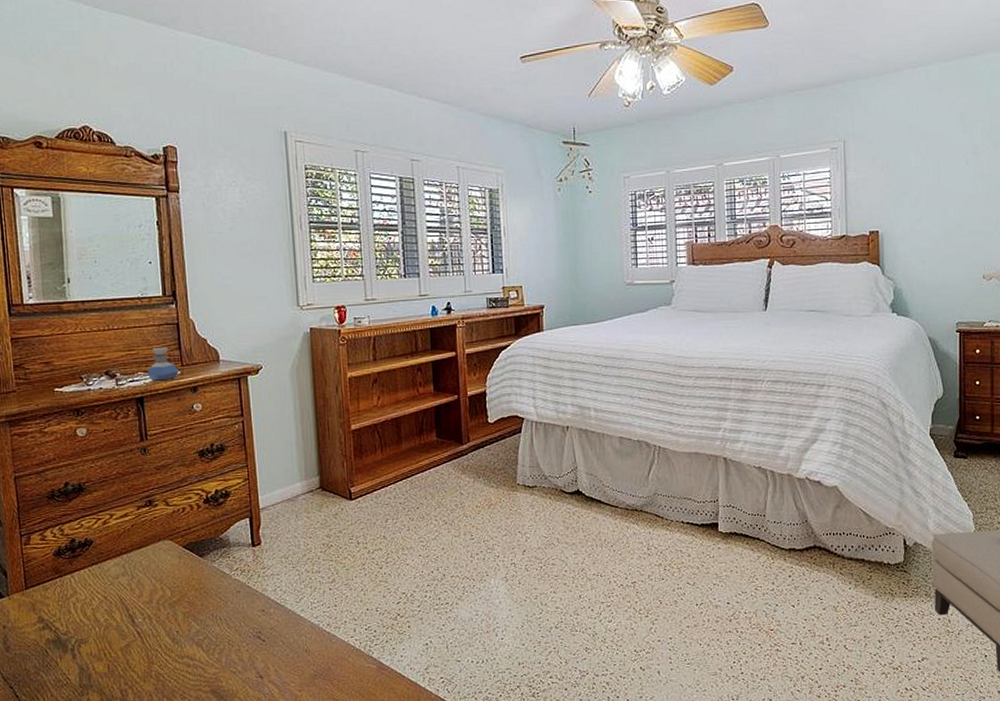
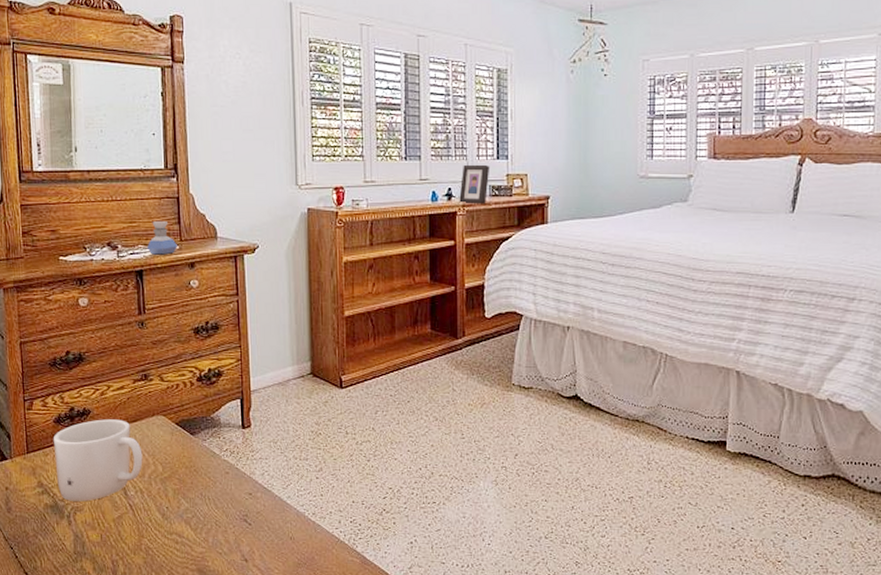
mug: none [53,547,150,634] -> present [53,419,143,502]
picture frame: none [458,278,487,317] -> present [459,164,490,205]

